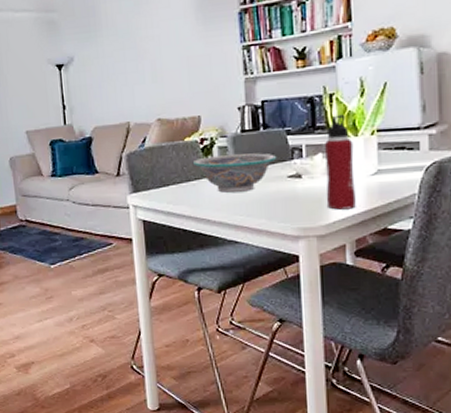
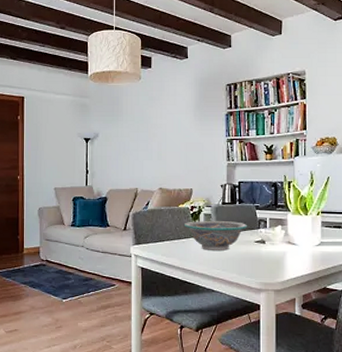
water bottle: present [324,114,356,210] -> none [282,198,304,271]

